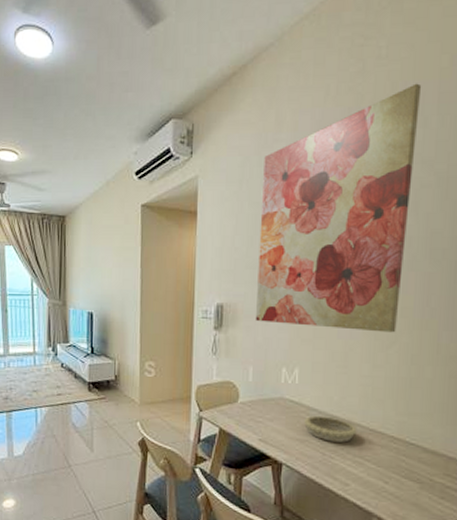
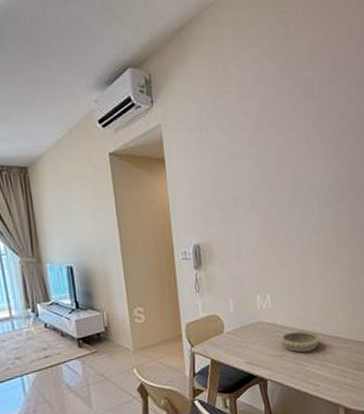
wall art: present [256,83,422,333] -> none [218,48,338,257]

